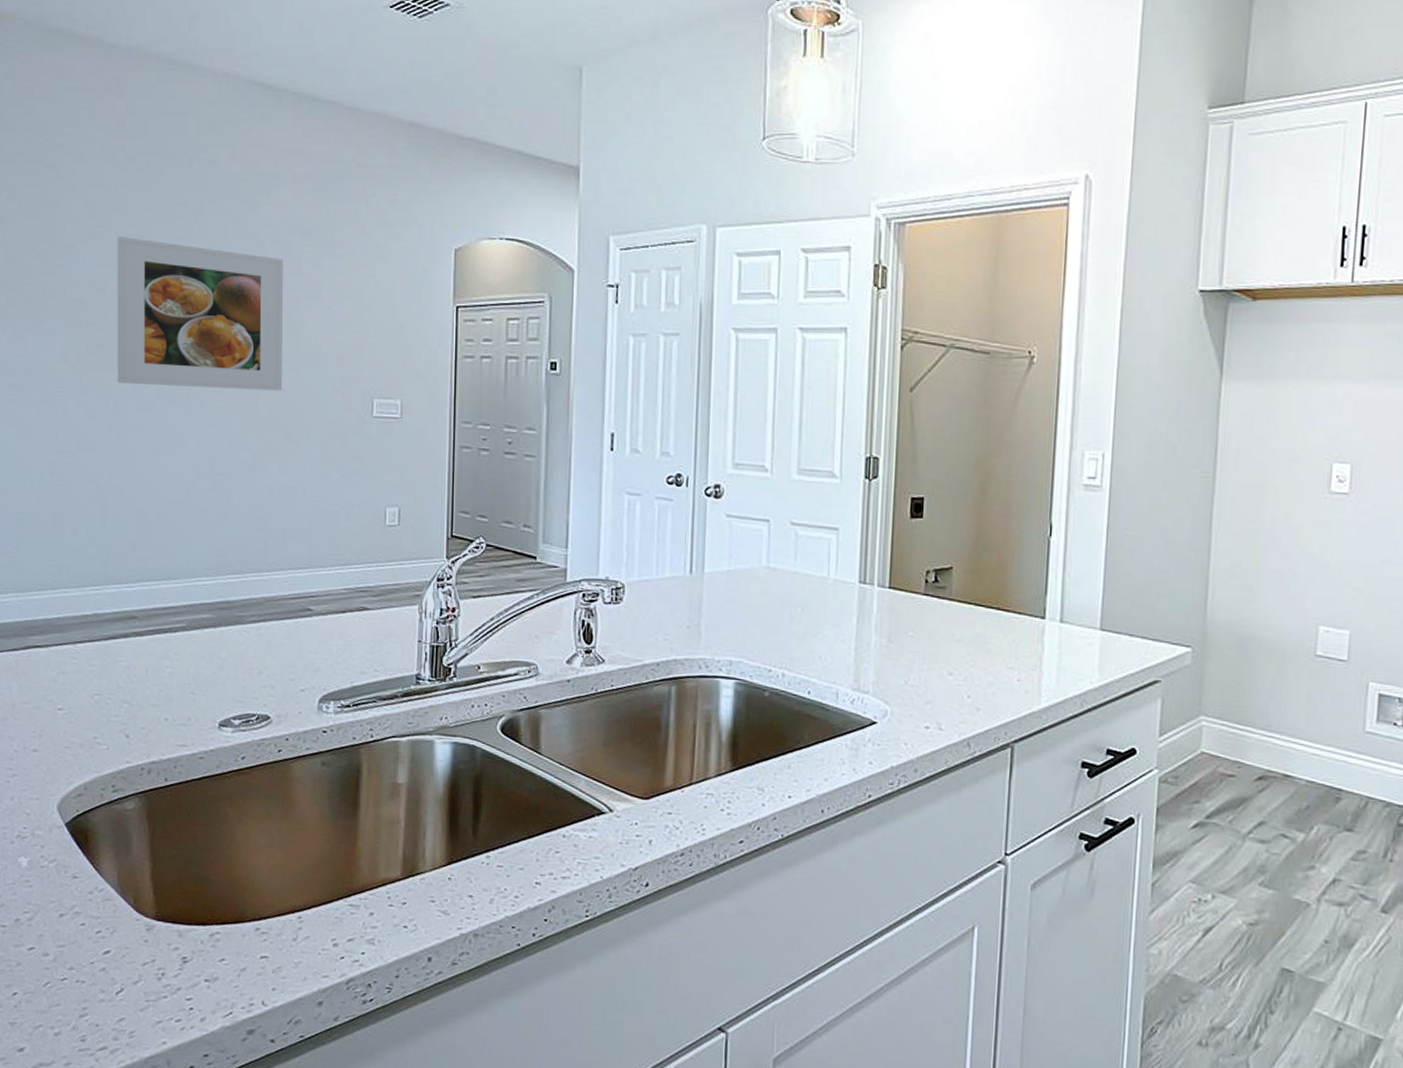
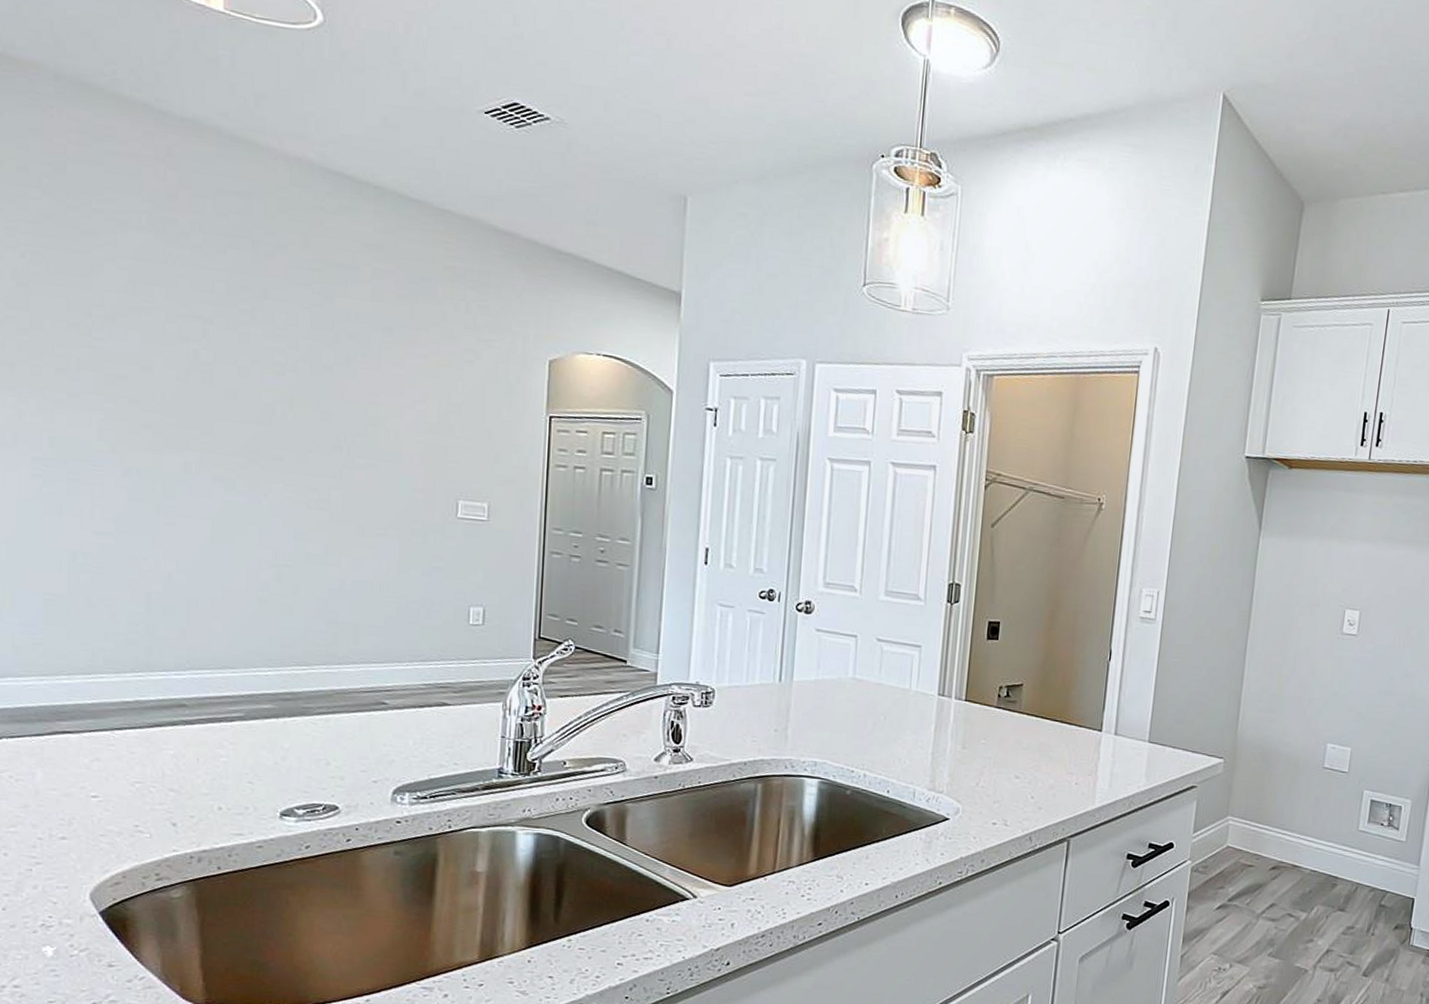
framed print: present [117,237,283,391] -> none [166,314,361,486]

